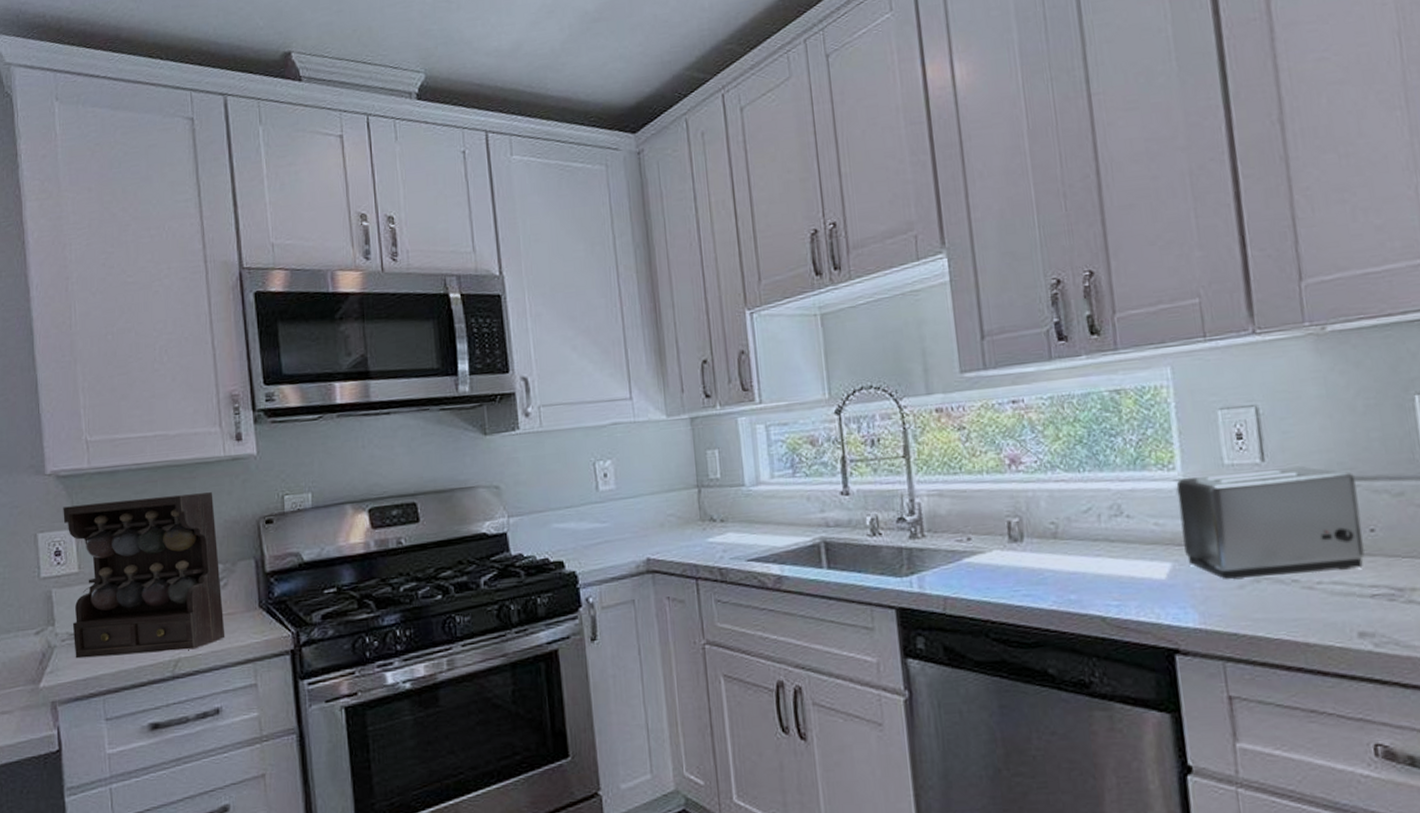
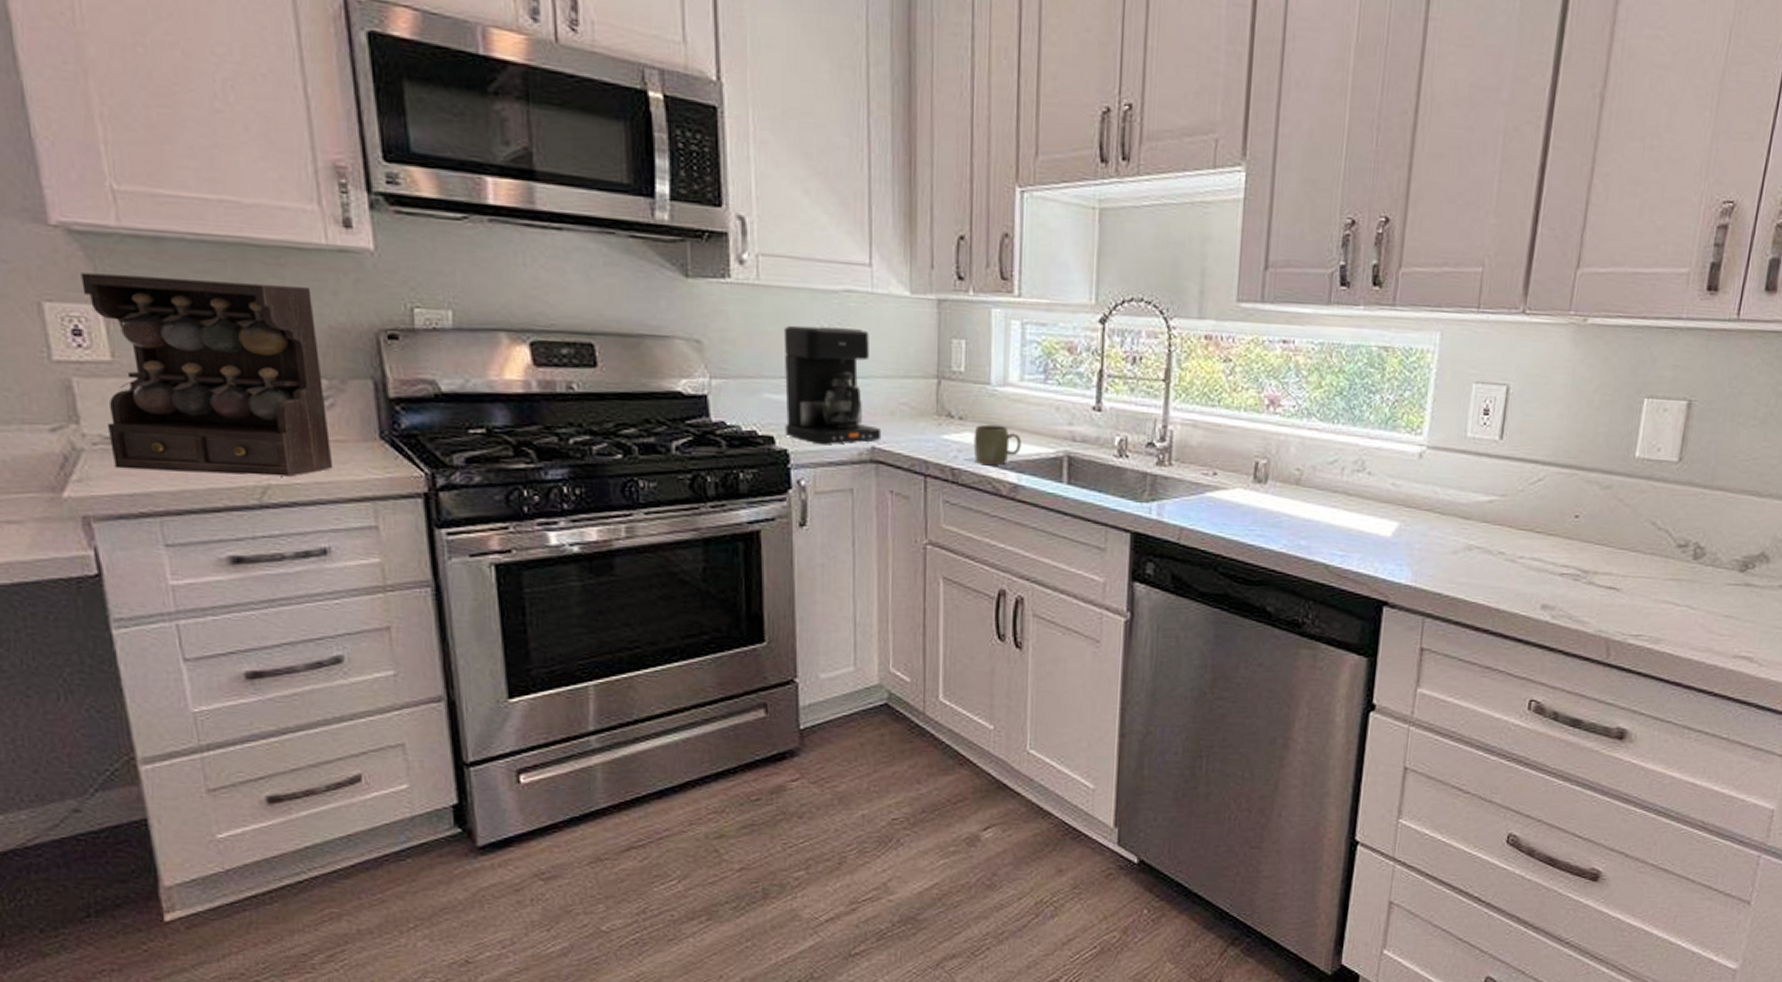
coffee maker: none [564,455,655,563] -> present [783,325,882,445]
mug: none [735,521,780,561] -> present [973,424,1022,465]
toaster: present [1176,466,1365,580] -> none [1413,445,1576,549]

